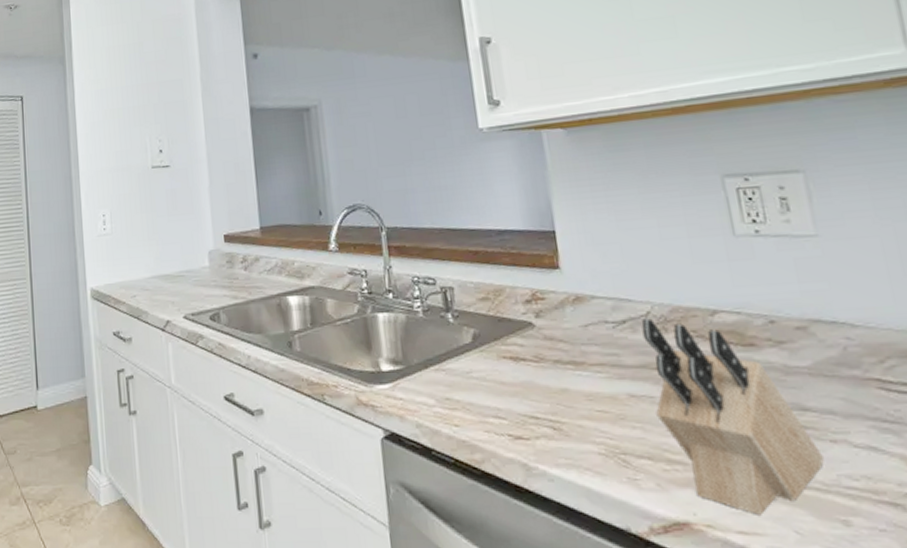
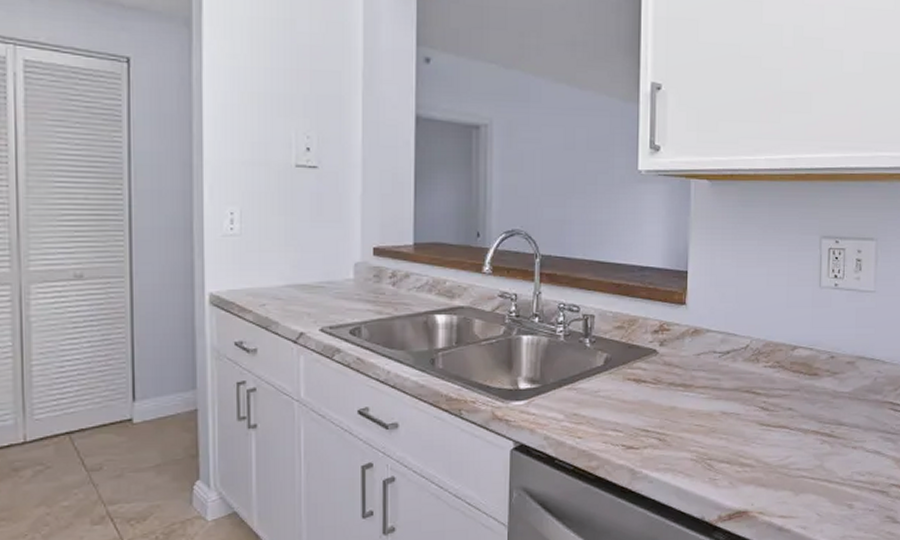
knife block: present [641,318,824,515] -> none [739,350,845,503]

